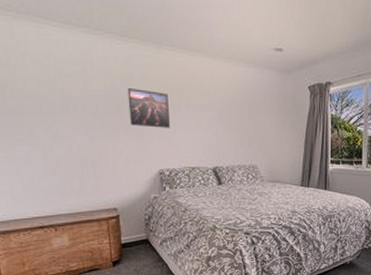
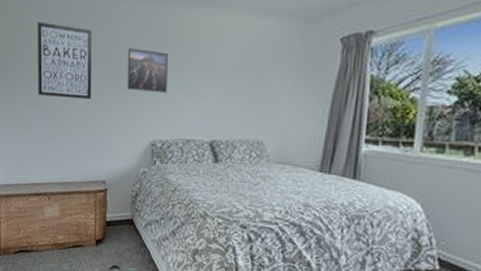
wall art: none [21,58,93,135] -> present [37,21,92,100]

